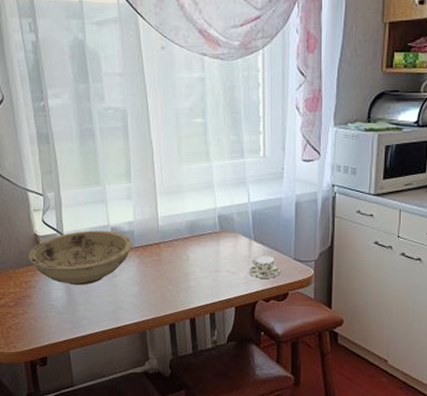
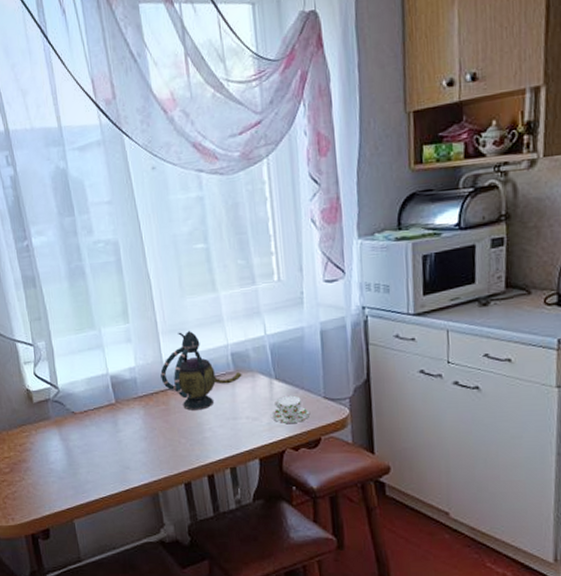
bowl: present [29,230,132,286] -> none [22,379,136,445]
teapot: none [155,194,226,263] -> present [160,331,242,411]

